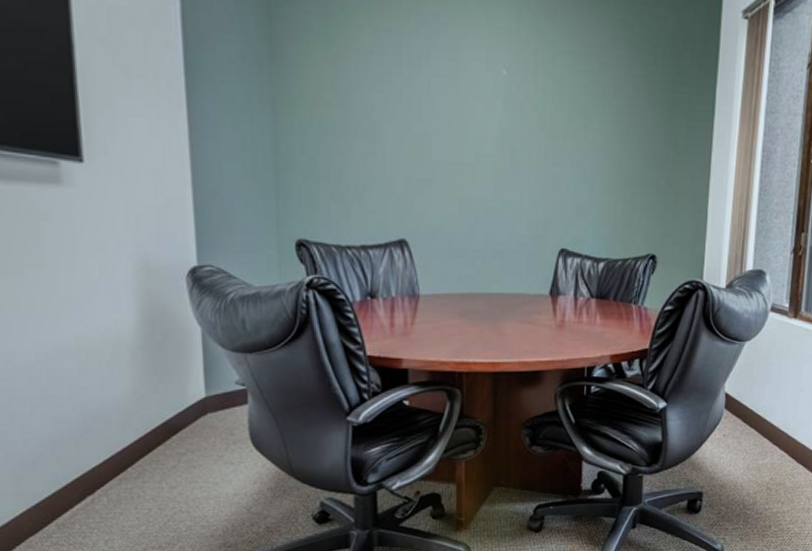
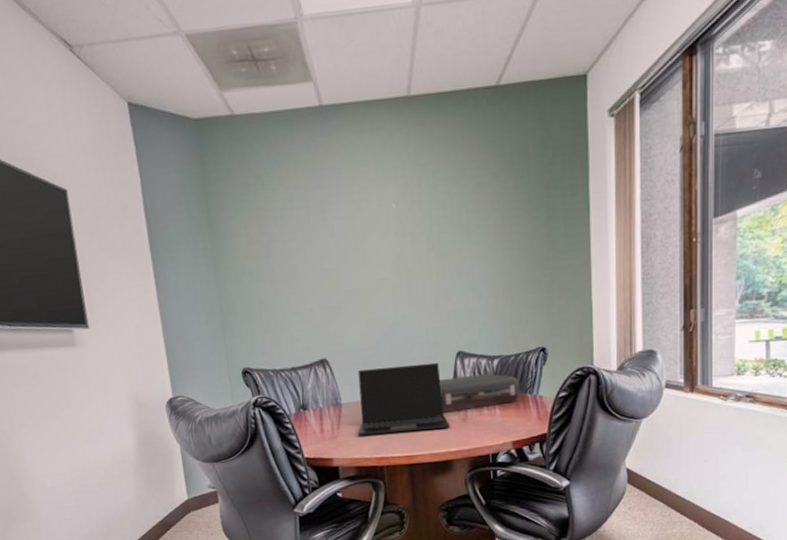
laptop: none [435,257,544,335] -> present [357,362,450,436]
briefcase: none [537,276,625,316] -> present [440,373,520,413]

